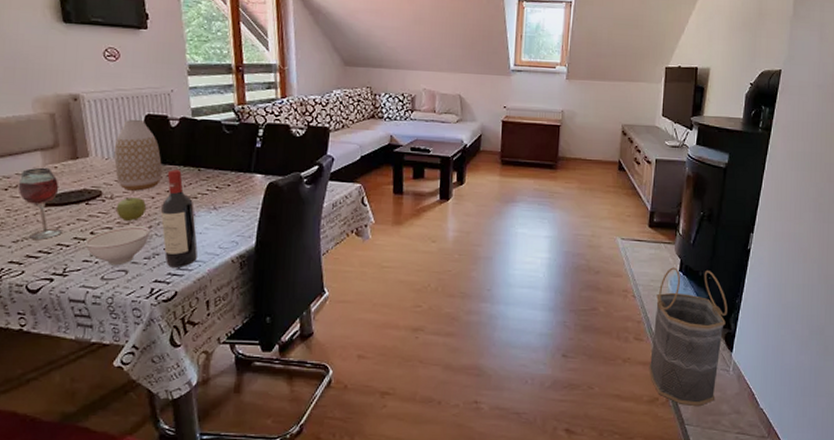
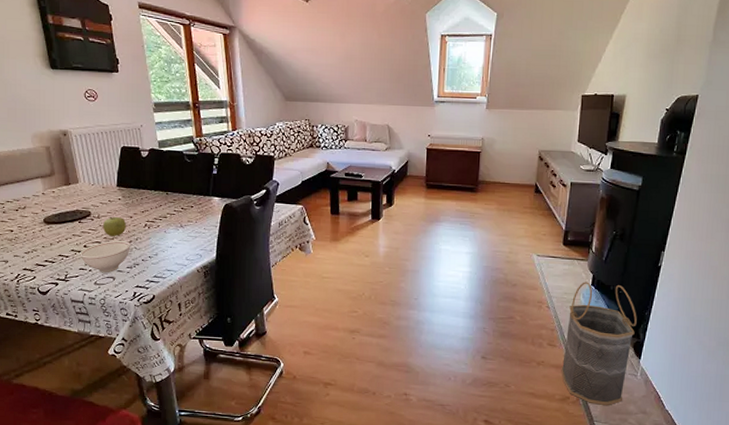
wineglass: present [17,167,62,240] -> none [25,192,62,252]
vase: present [114,119,163,191] -> none [99,150,138,212]
wine bottle: present [160,170,198,267] -> none [137,193,169,275]

